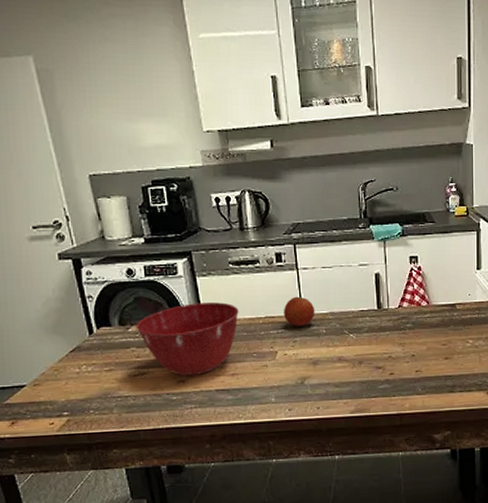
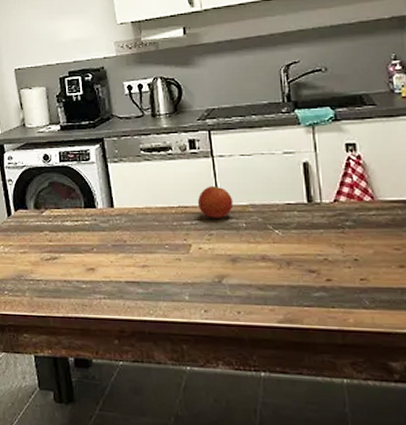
mixing bowl: present [135,302,239,377] -> none [49,189,150,265]

